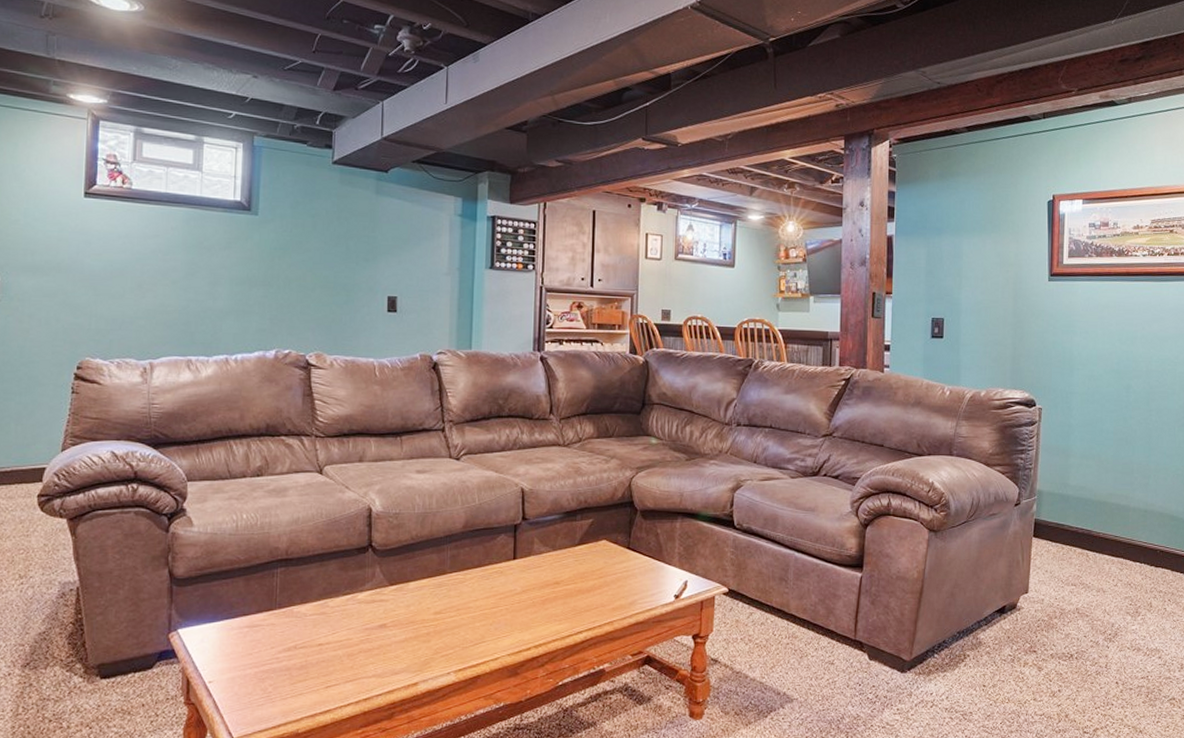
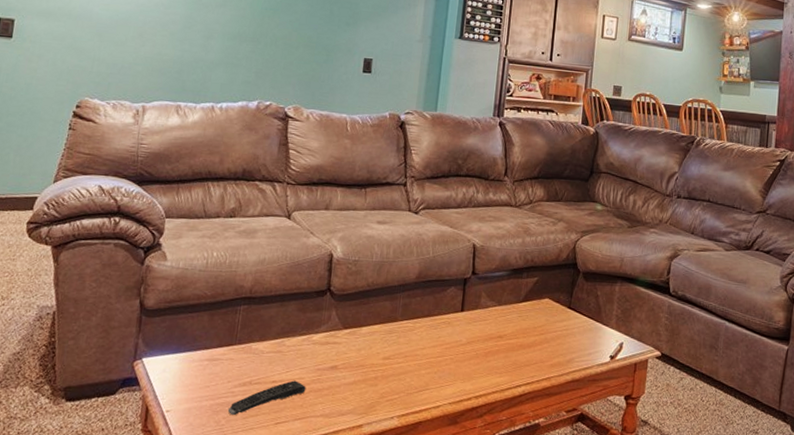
remote control: none [273,642,355,681] -> present [227,380,306,415]

